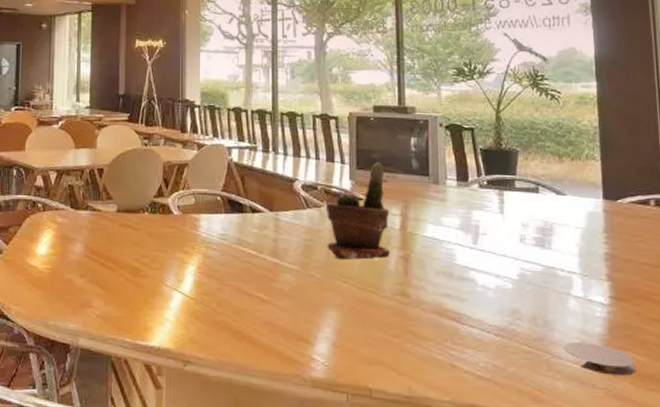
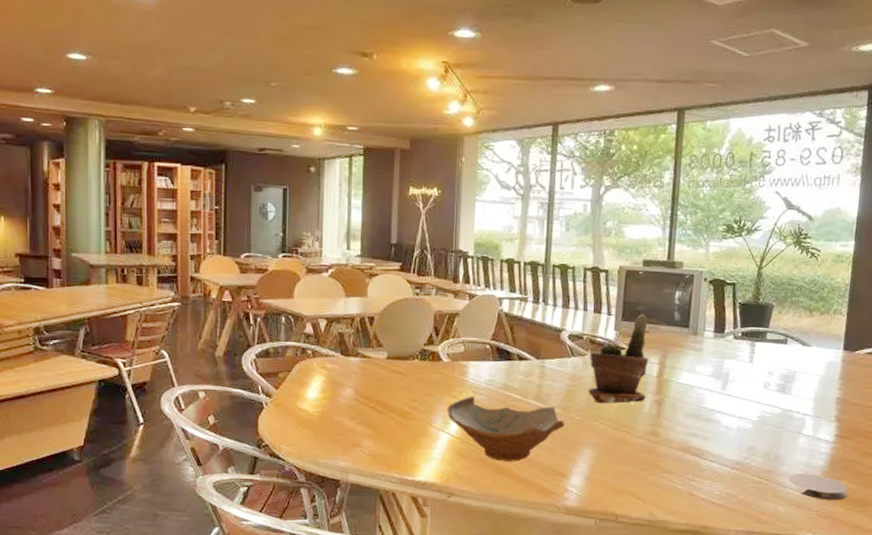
bowl: none [179,251,304,326] -> present [447,396,564,462]

